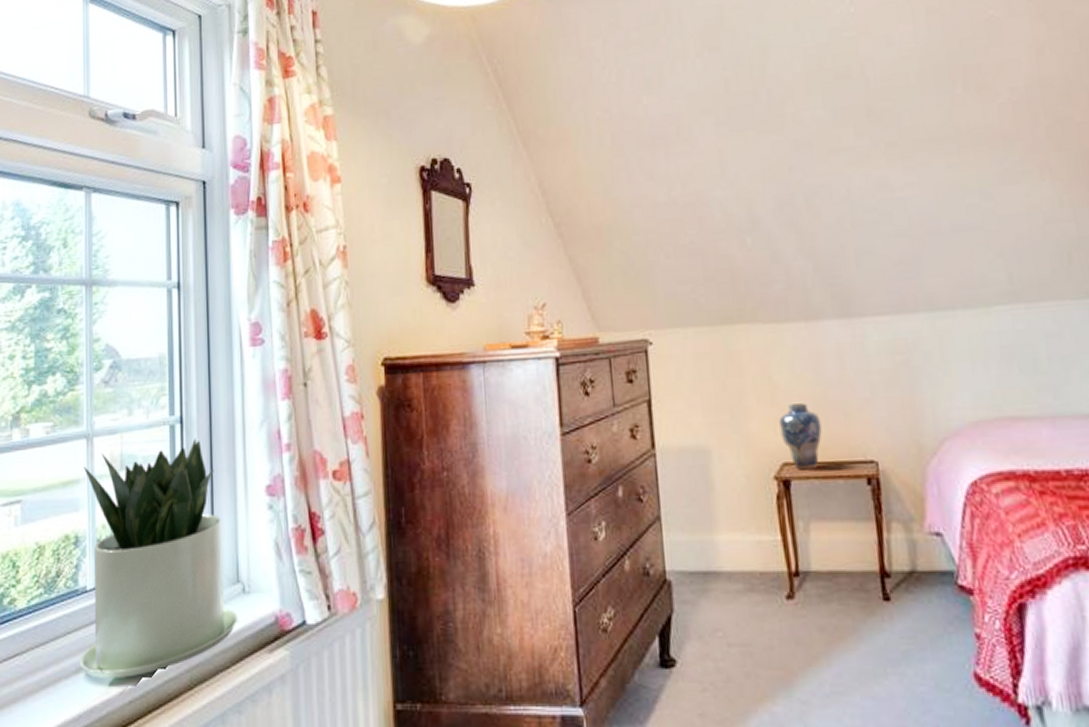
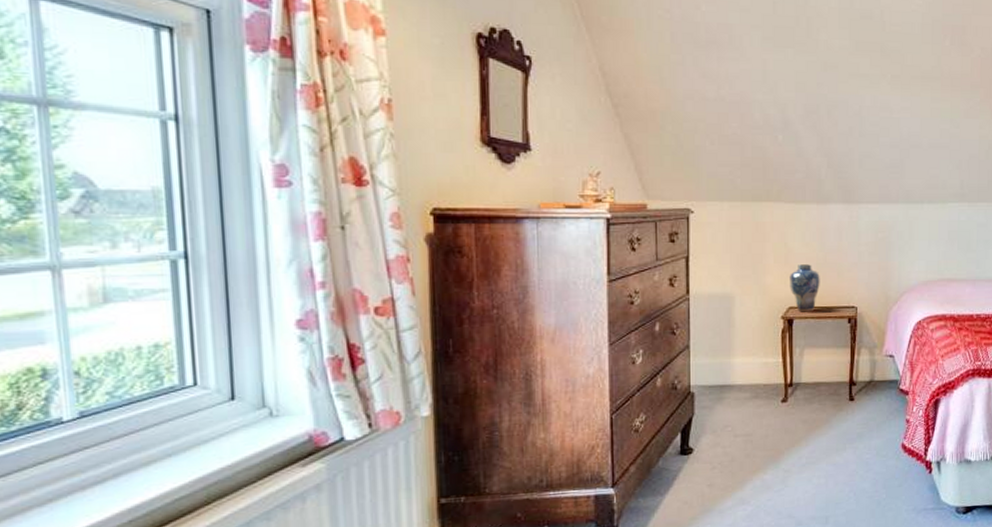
planter: present [79,438,239,678] -> none [50,273,265,503]

